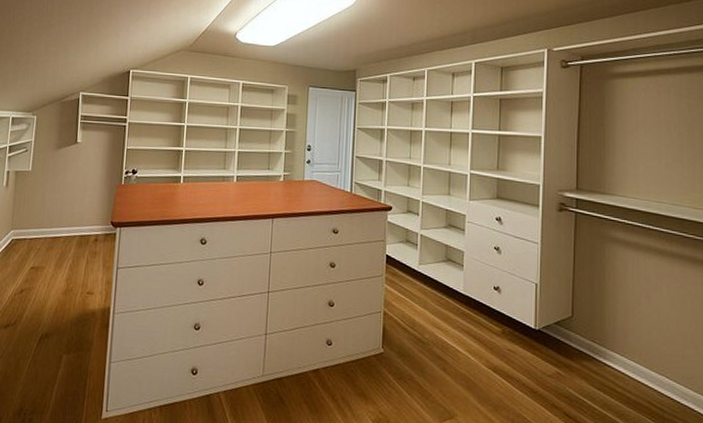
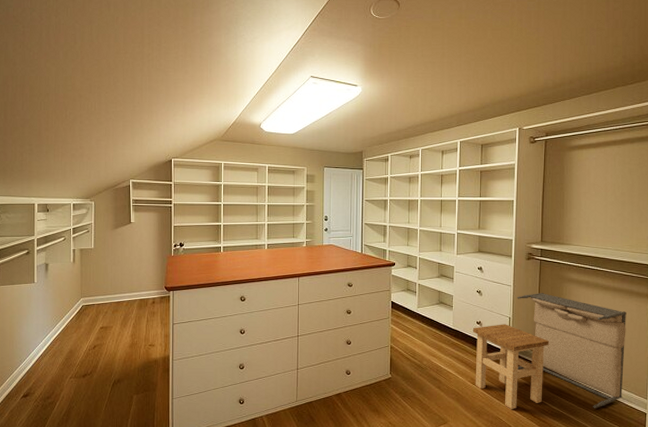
stool: none [488,291,588,405] -> present [472,324,549,409]
laundry hamper: none [546,254,690,412] -> present [517,293,626,408]

